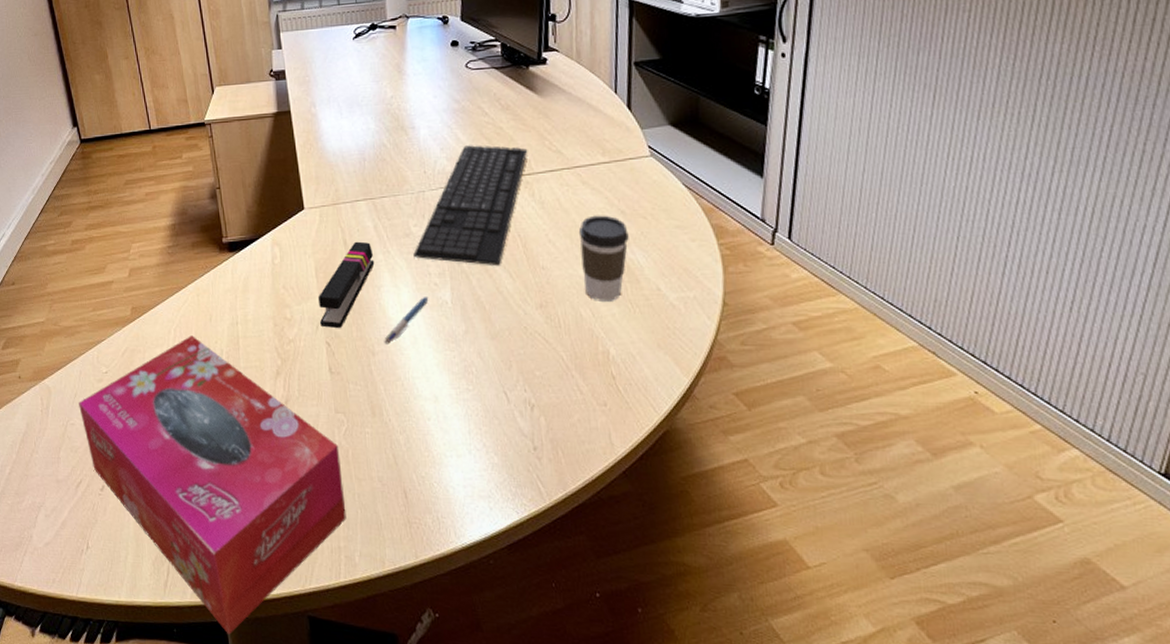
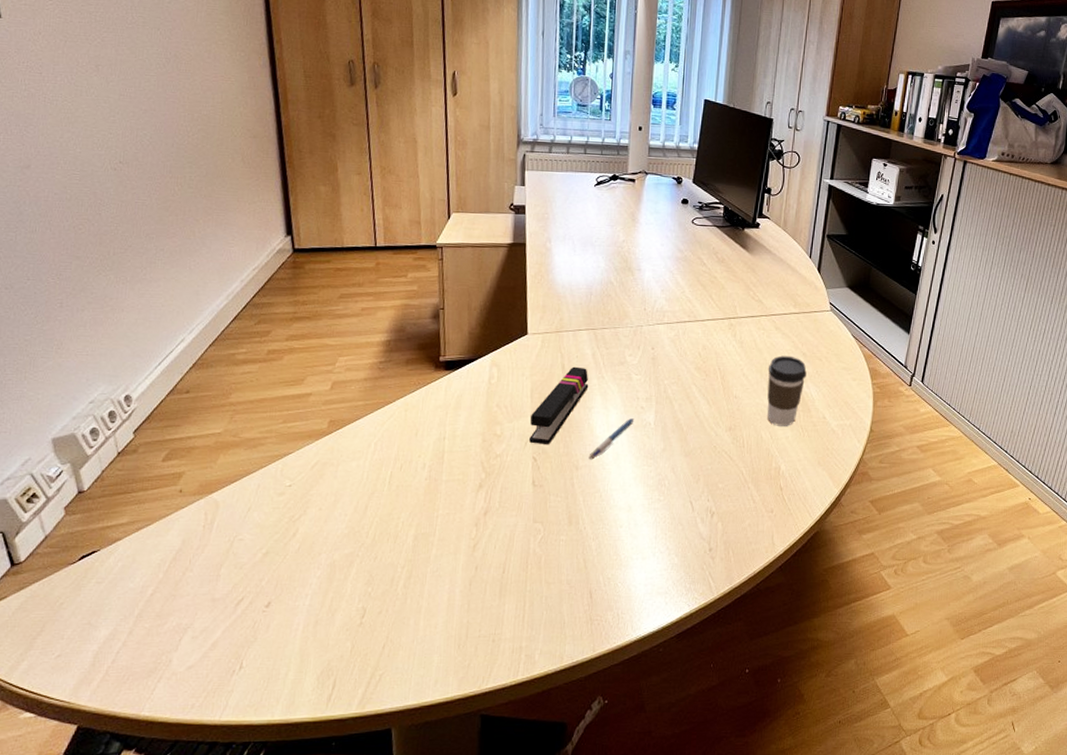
tissue box: present [78,336,347,635] -> none [250,449,533,742]
keyboard: present [413,145,528,266] -> none [625,289,735,394]

